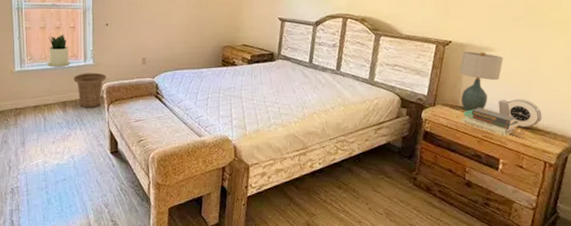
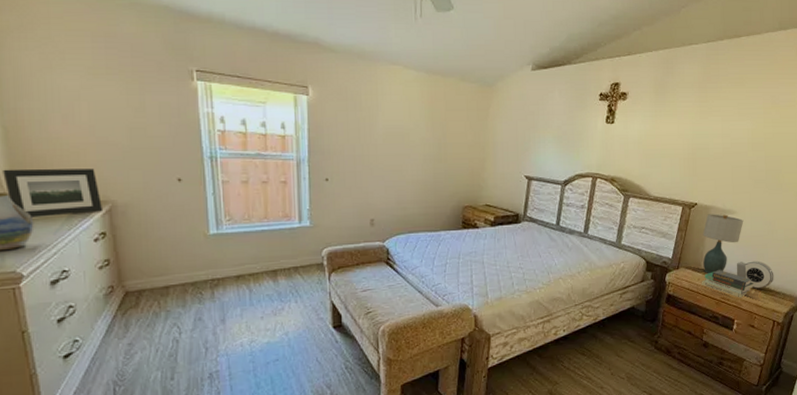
planter: present [46,33,70,67] -> none [251,189,282,230]
basket: present [73,72,107,108] -> none [285,235,327,277]

